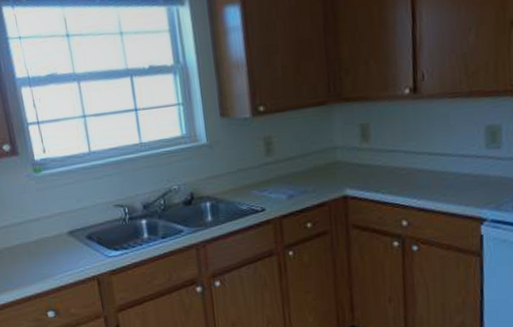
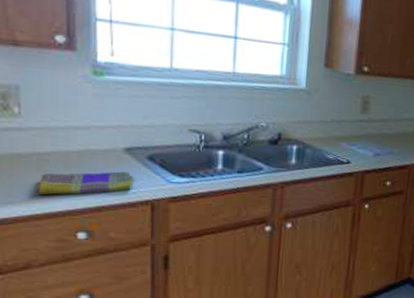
dish towel: none [12,253,80,283] -> present [34,171,133,196]

